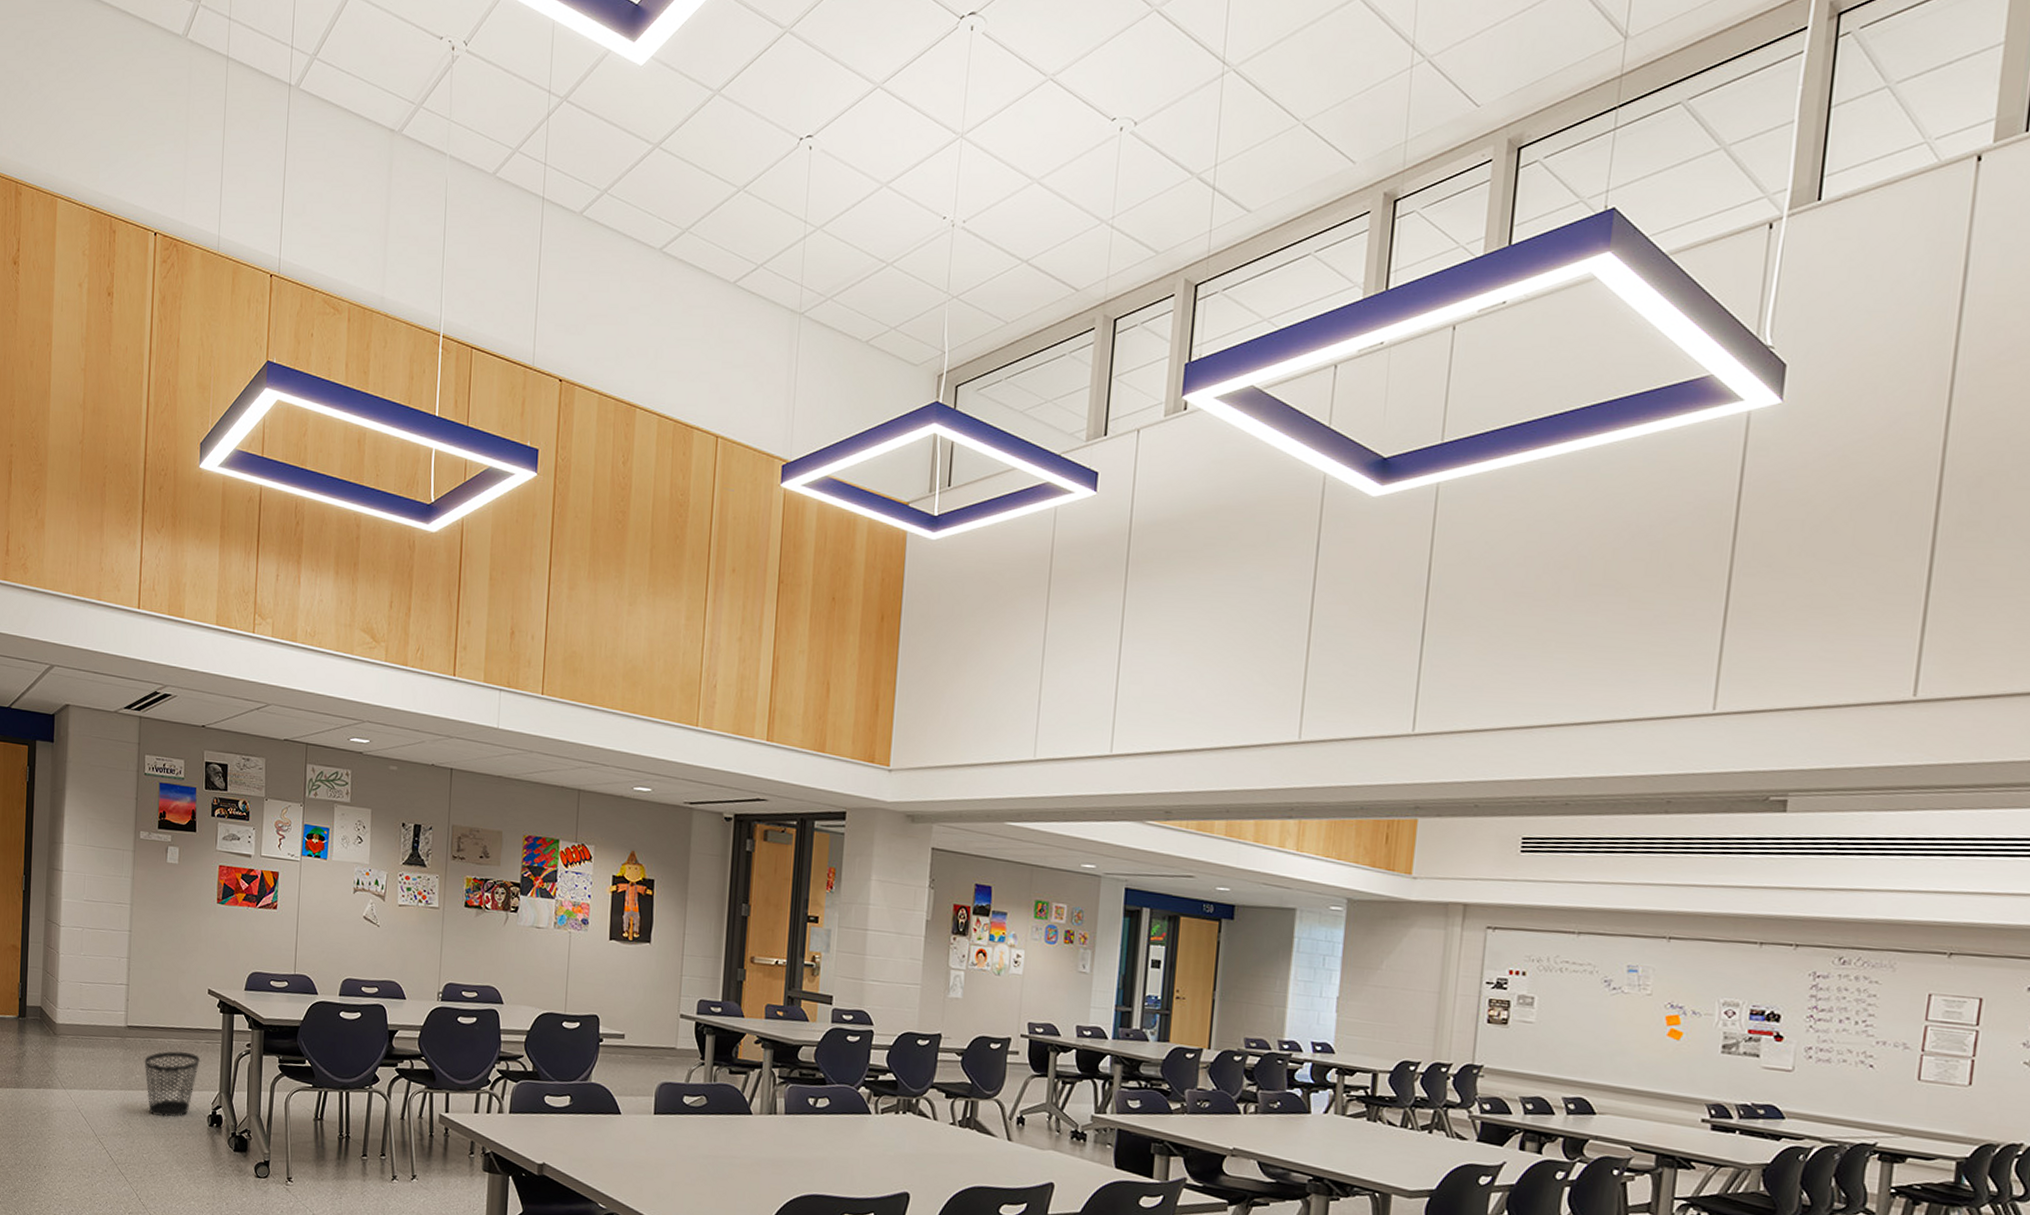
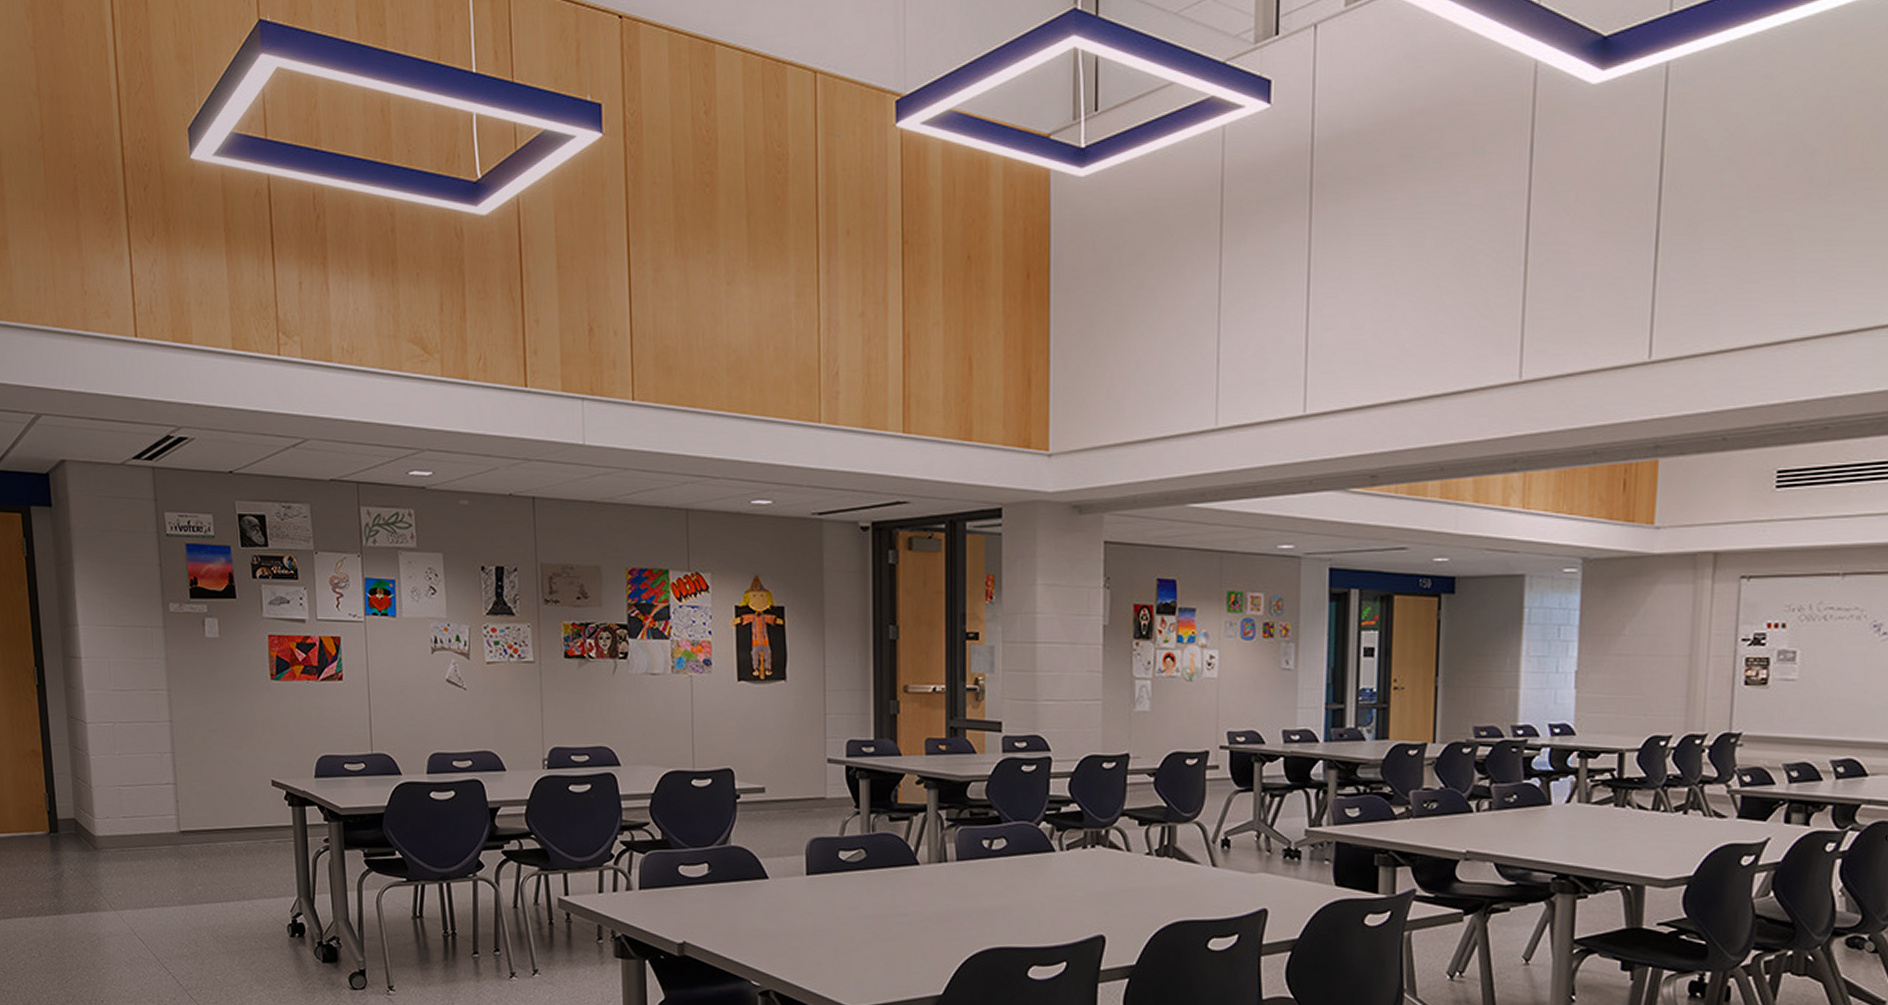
wastebasket: present [144,1050,201,1118] -> none [205,854,272,932]

